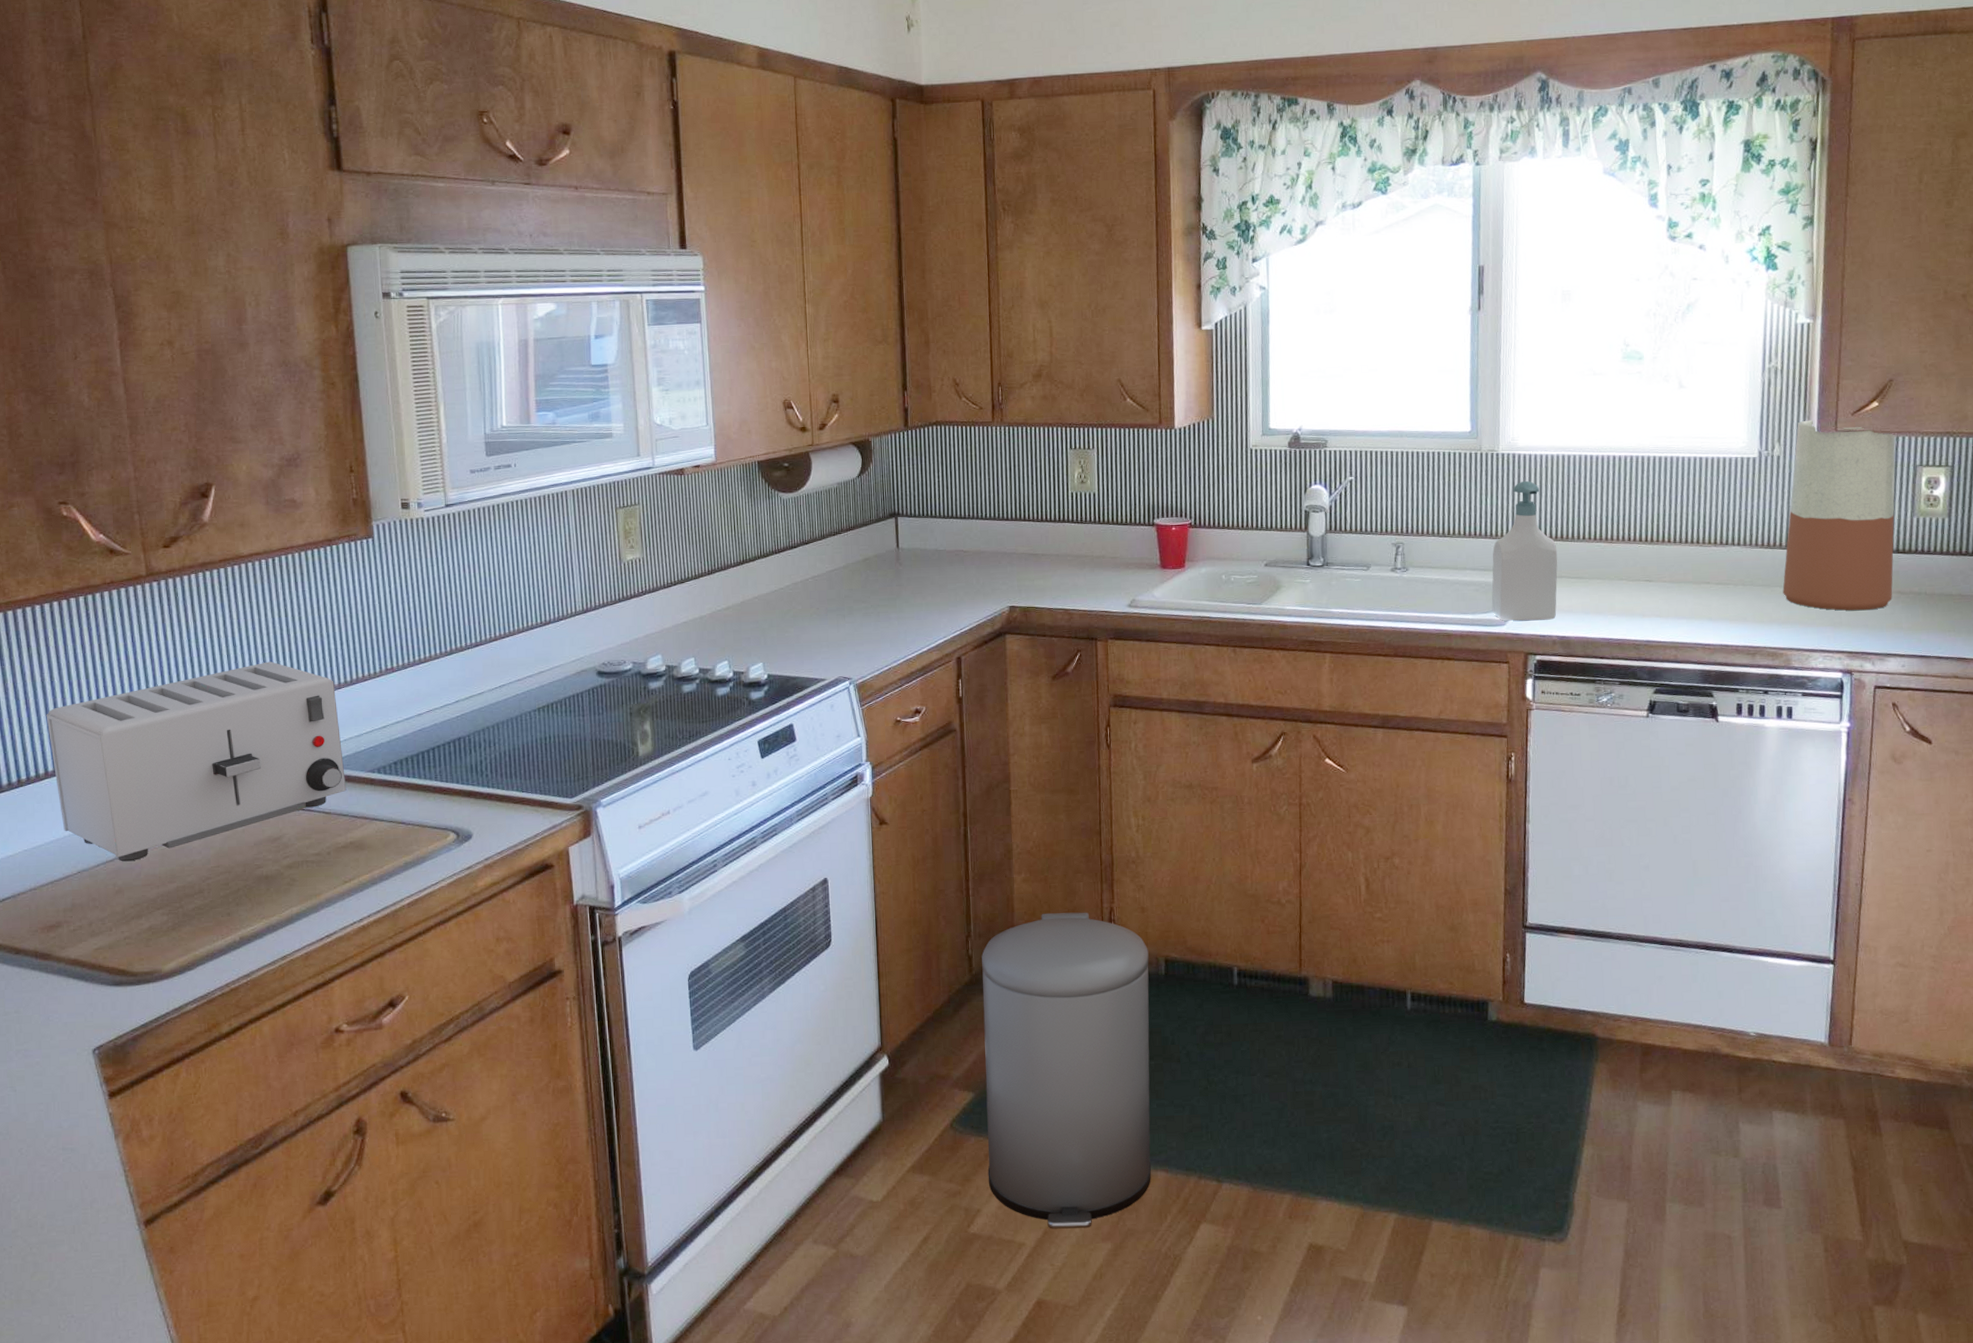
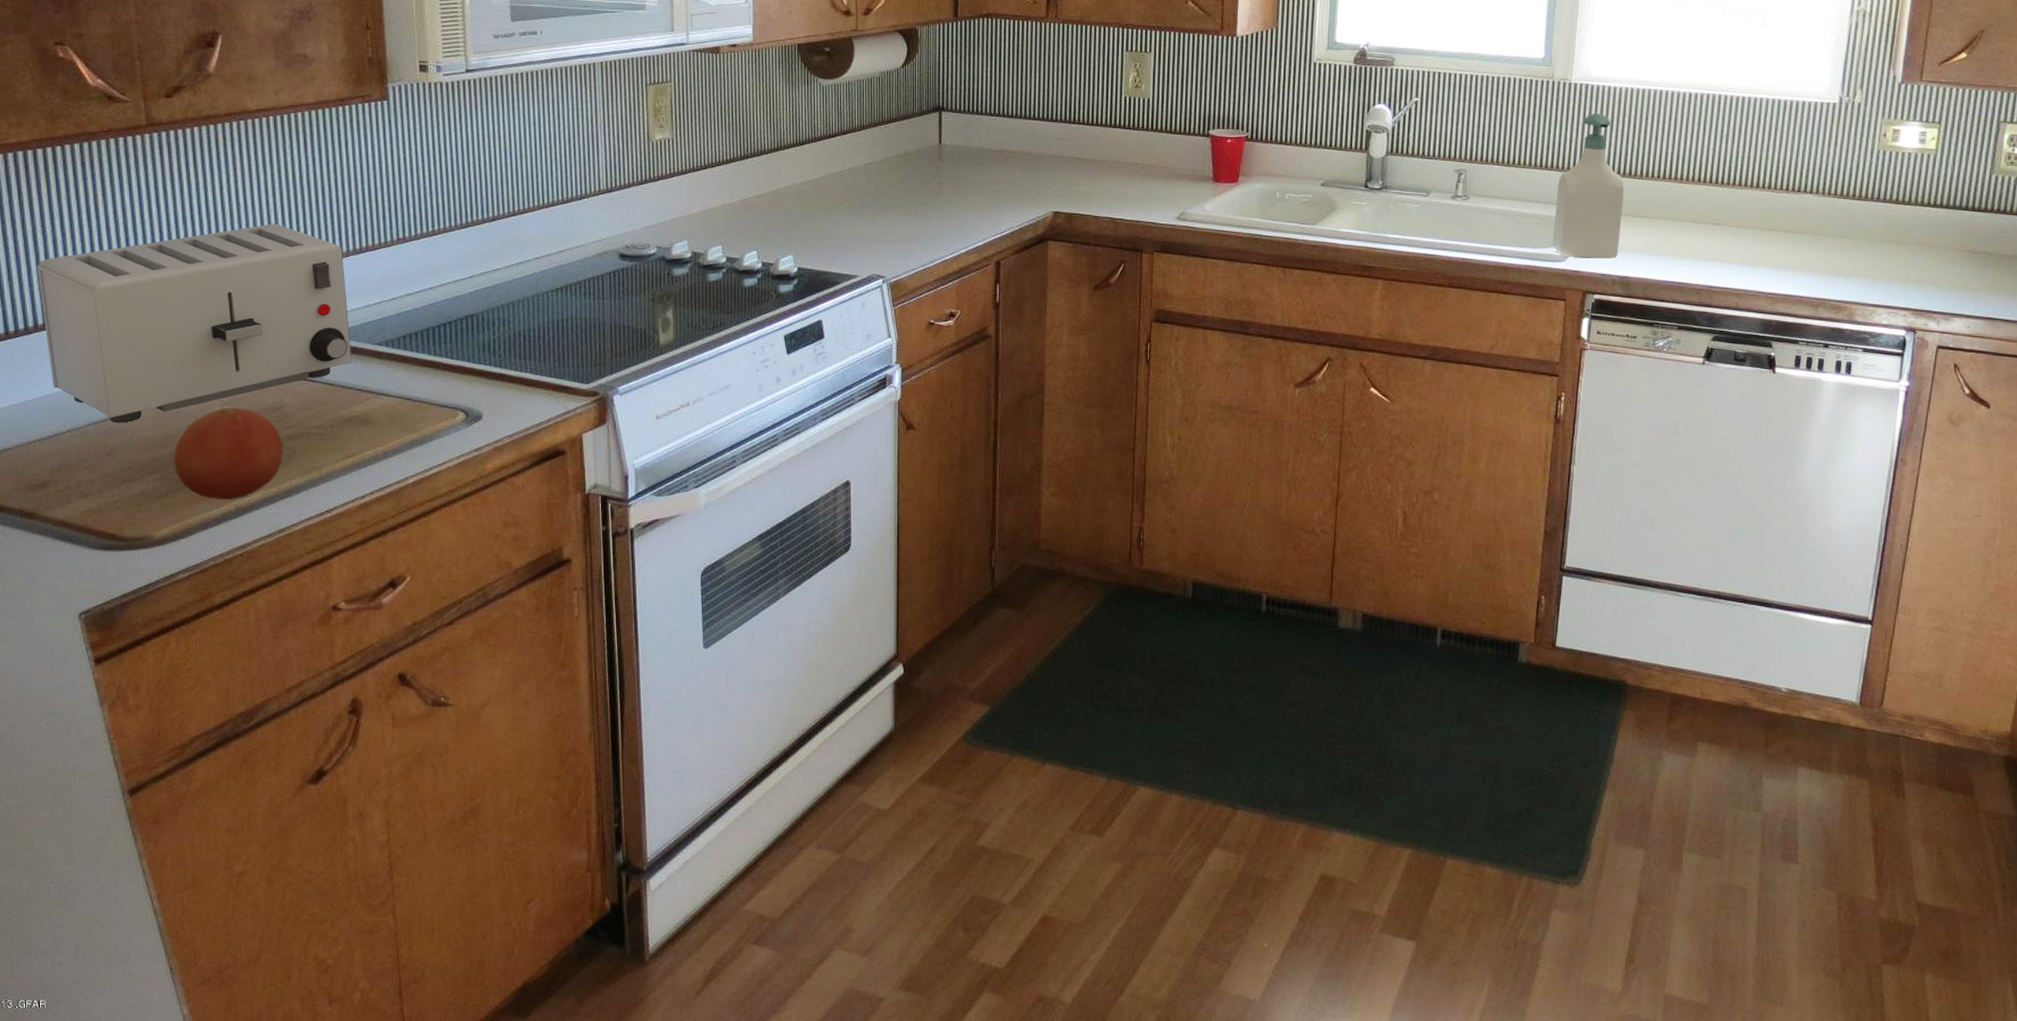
fruit: none [179,840,284,931] -> present [173,408,284,500]
pedal bin: present [982,912,1152,1229] -> none [999,528,1176,848]
vase: present [1782,420,1896,611] -> none [1852,67,1982,268]

